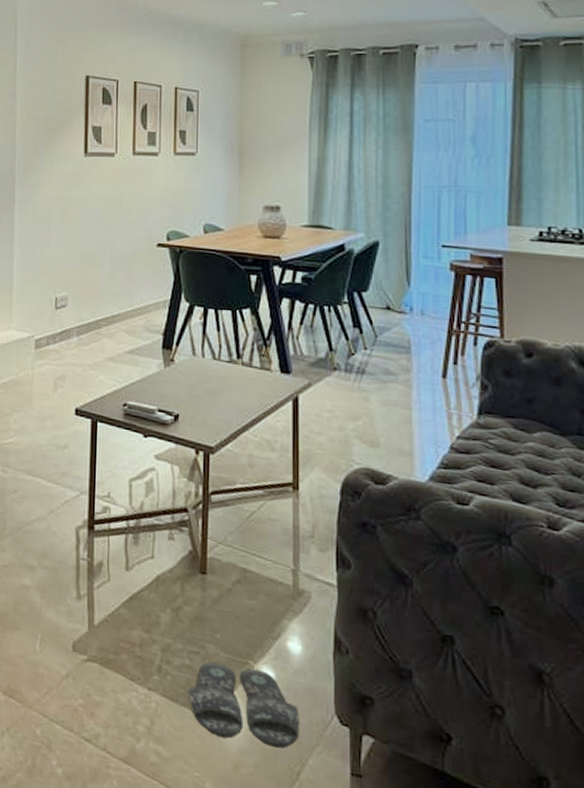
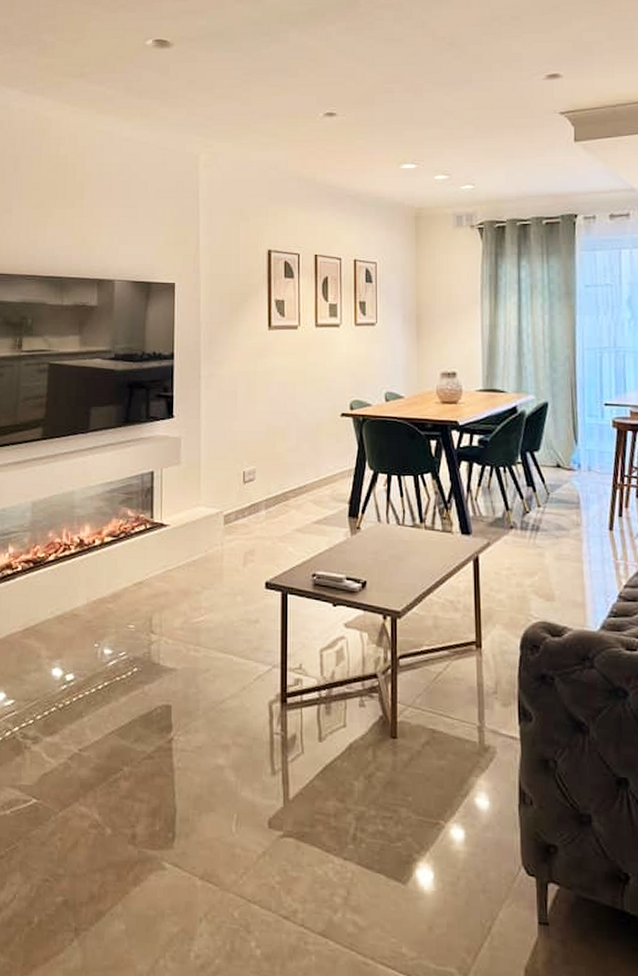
slippers: present [188,661,300,748] -> none [382,825,489,905]

